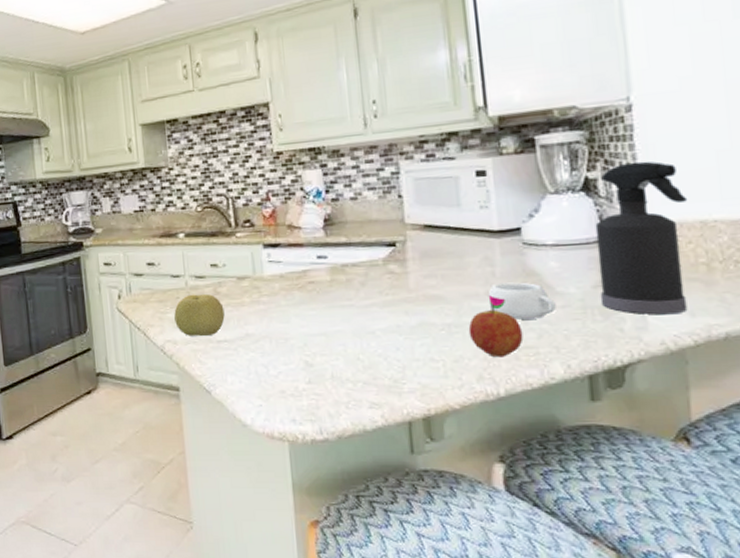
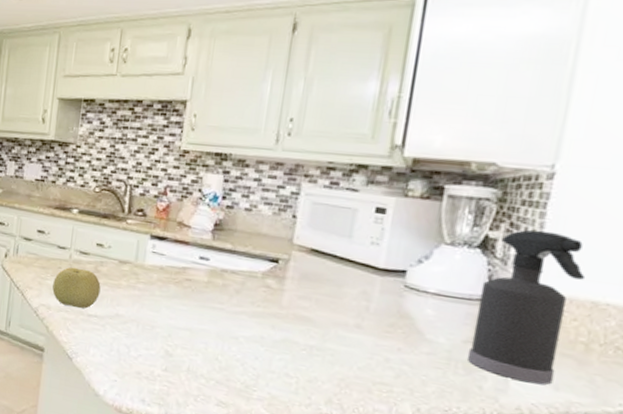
fruit: present [468,304,524,358] -> none [328,336,382,388]
mug: present [488,282,556,320] -> none [355,318,422,360]

